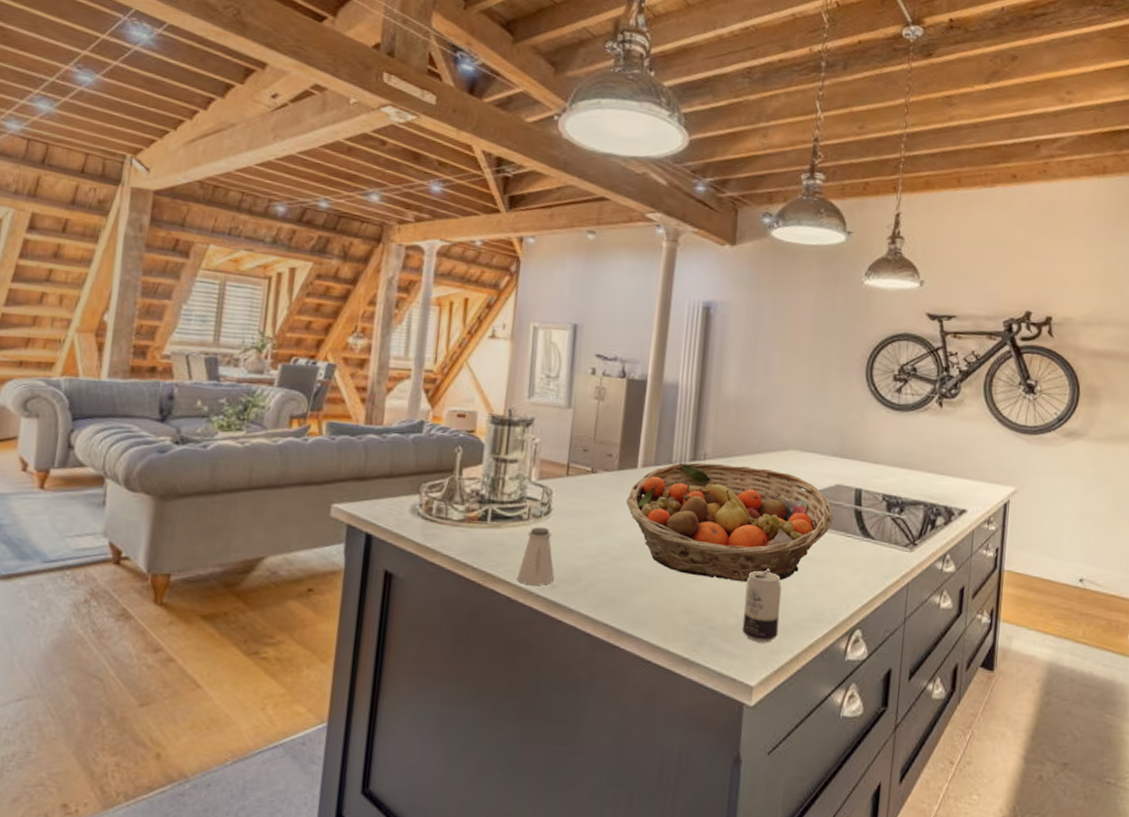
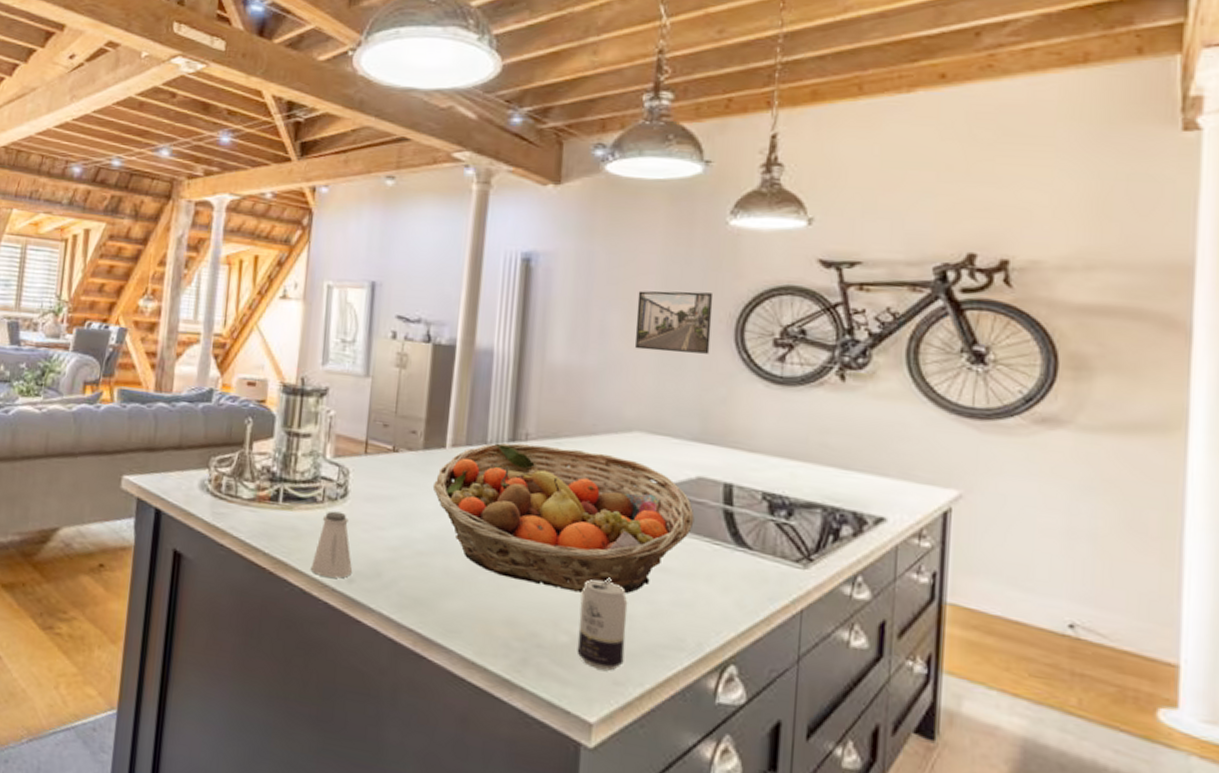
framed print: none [791,335,851,387] -> present [634,291,714,354]

